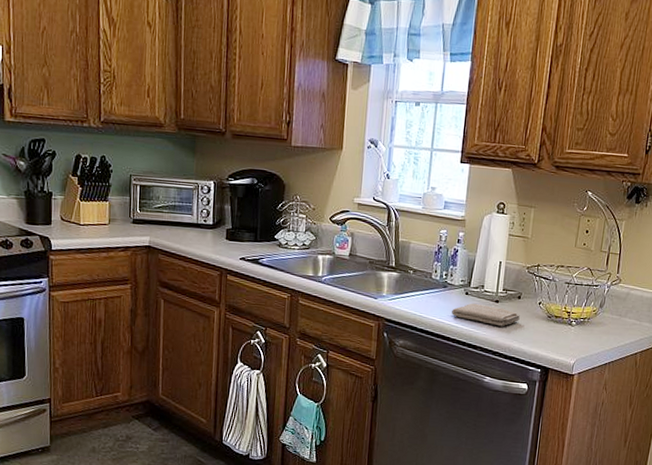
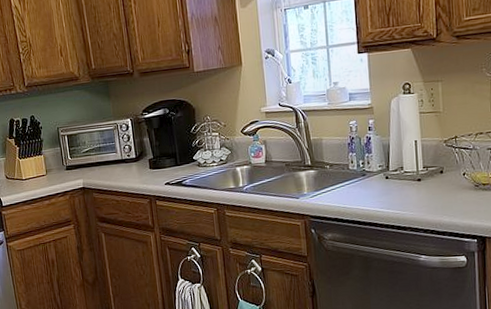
washcloth: present [452,303,520,327] -> none [375,185,446,204]

